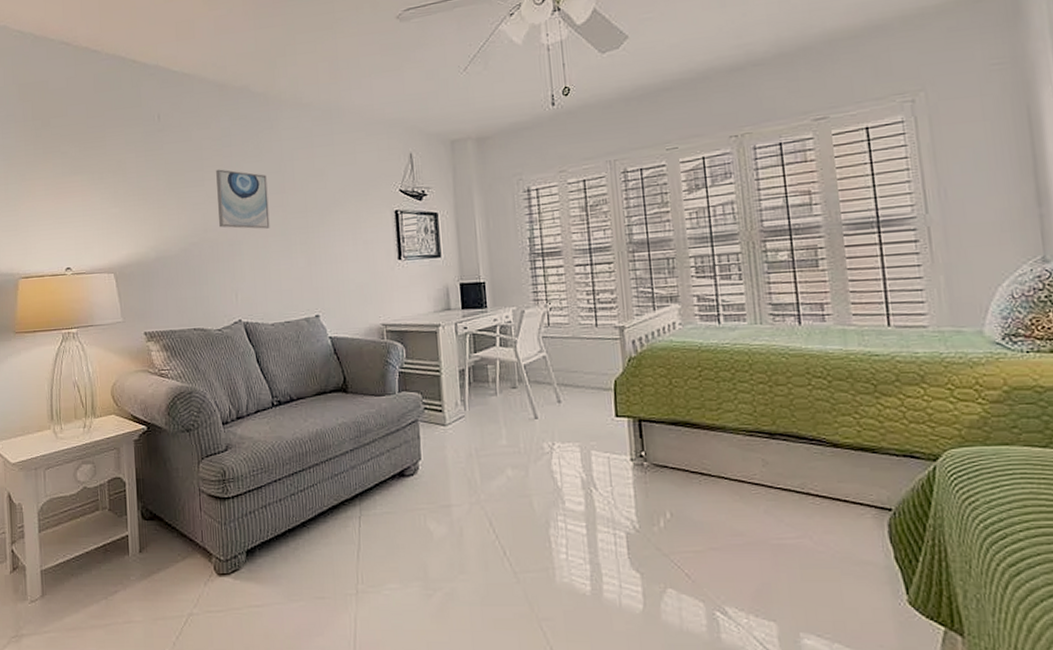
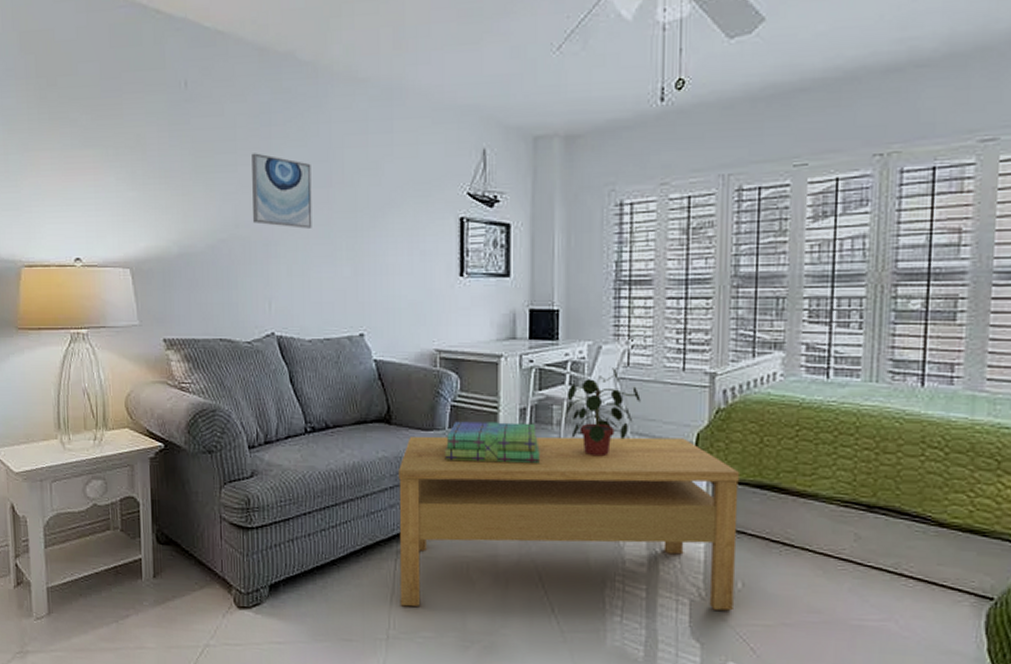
coffee table: none [357,385,665,561] -> present [398,436,741,611]
stack of books: none [396,382,480,422] -> present [444,421,540,463]
potted plant: none [498,328,563,408] -> present [565,368,641,457]

